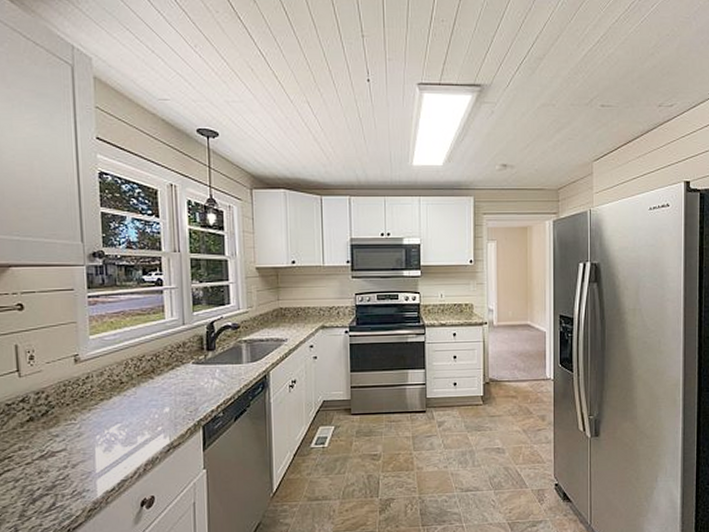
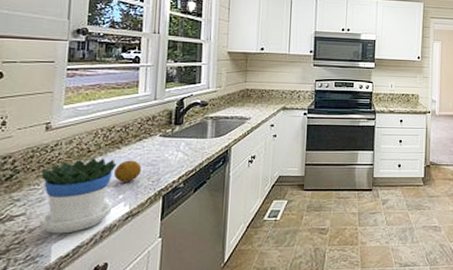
flowerpot: none [77,389,152,469] -> present [39,157,117,234]
fruit: none [150,390,178,414] -> present [114,160,142,182]

